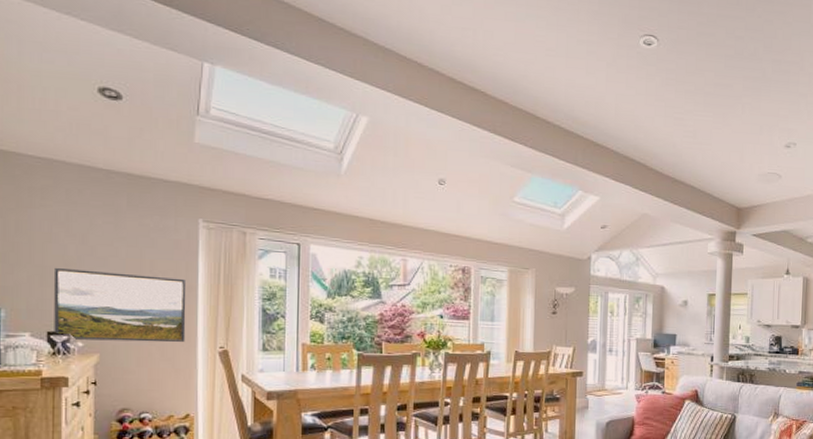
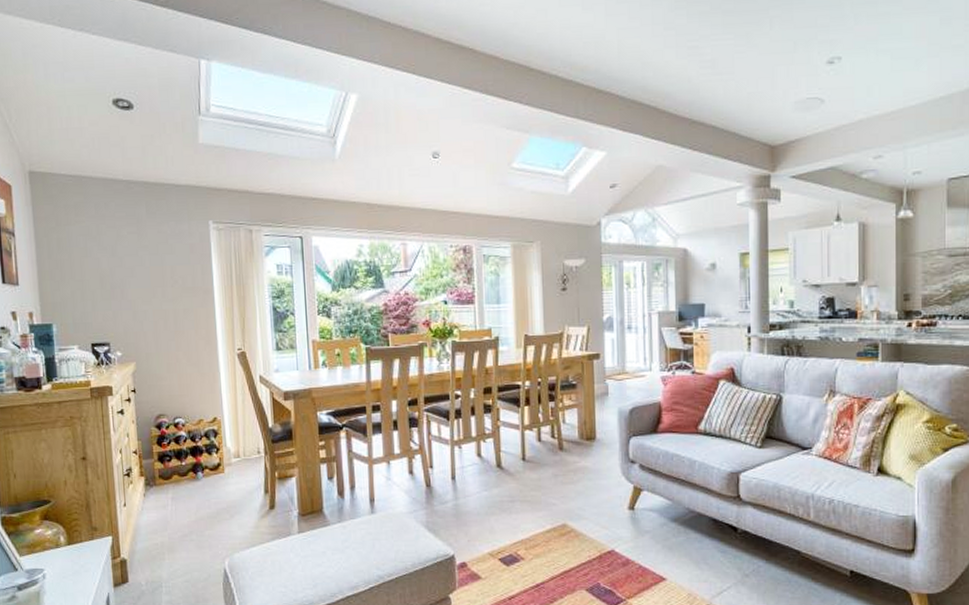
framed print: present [54,267,187,343] -> none [92,280,207,349]

